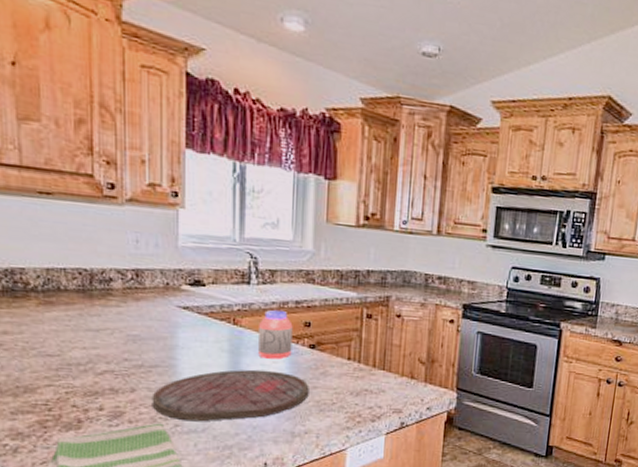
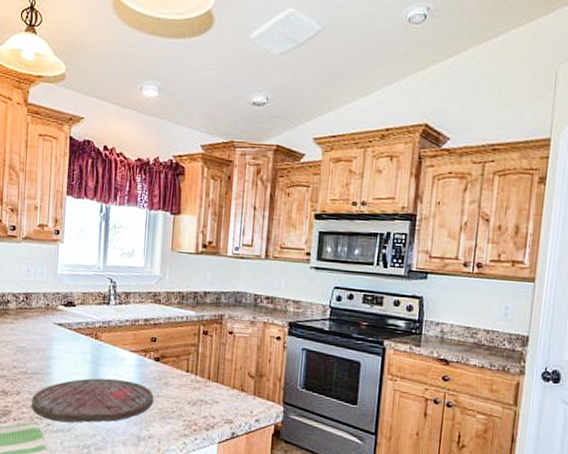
jar: present [258,309,293,359] -> none [114,326,142,370]

